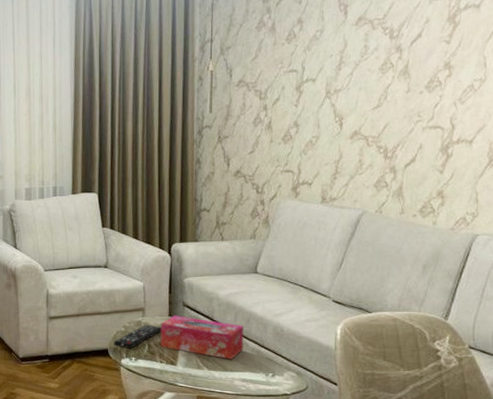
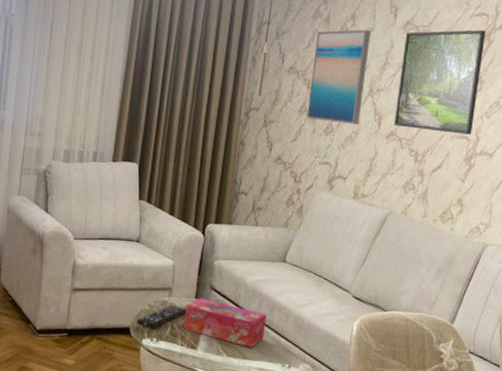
wall art: none [262,31,321,130] -> present [307,29,371,125]
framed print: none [356,13,450,125] -> present [393,29,486,135]

